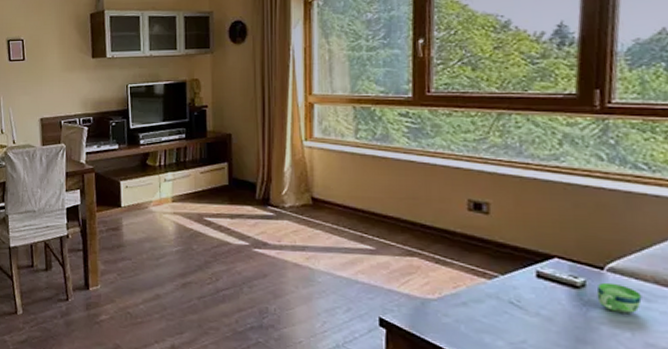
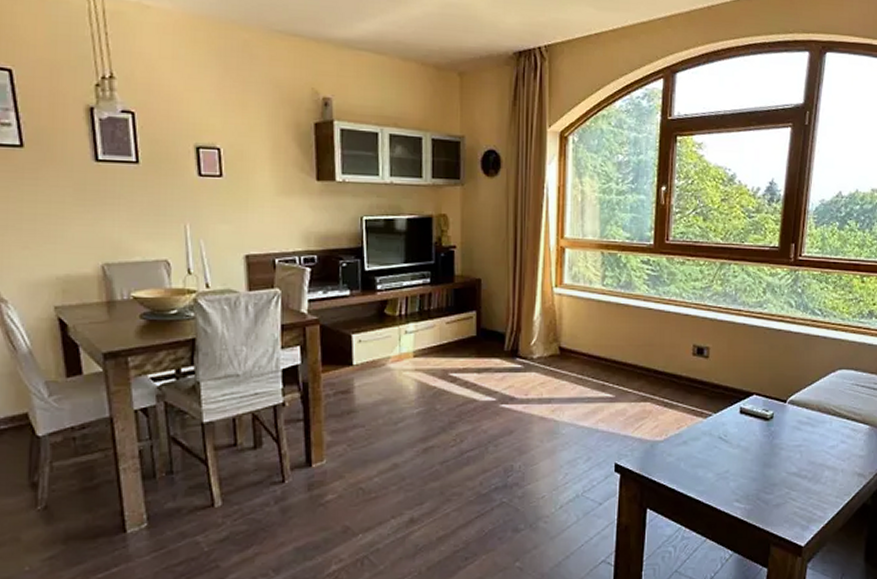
cup: present [596,282,642,315] -> none [780,413,809,439]

